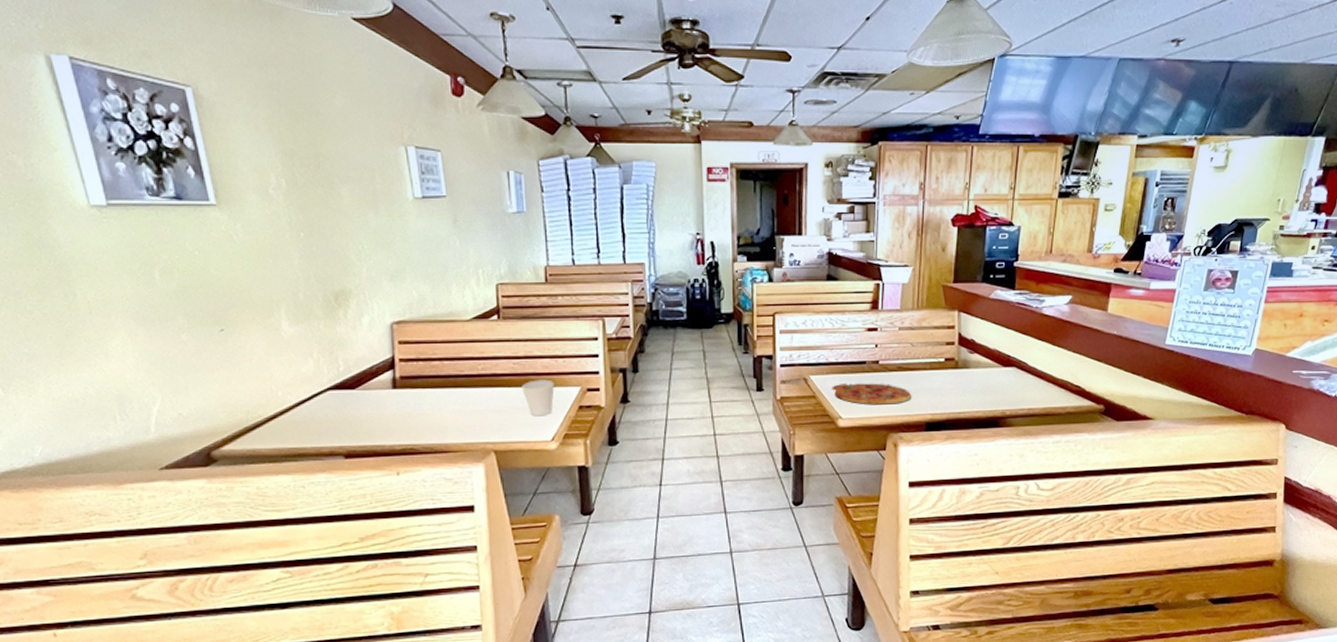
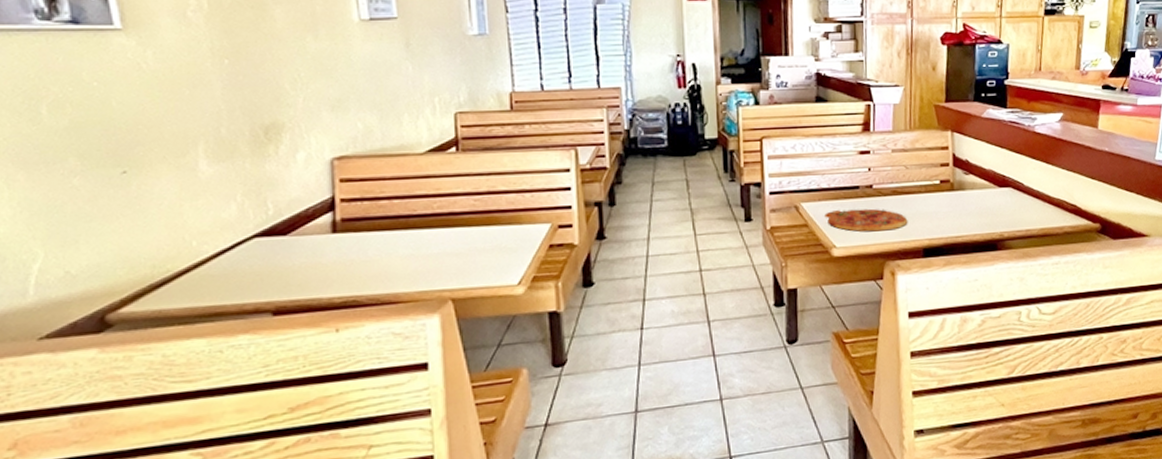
cup: present [522,379,555,417] -> none [484,216,522,259]

